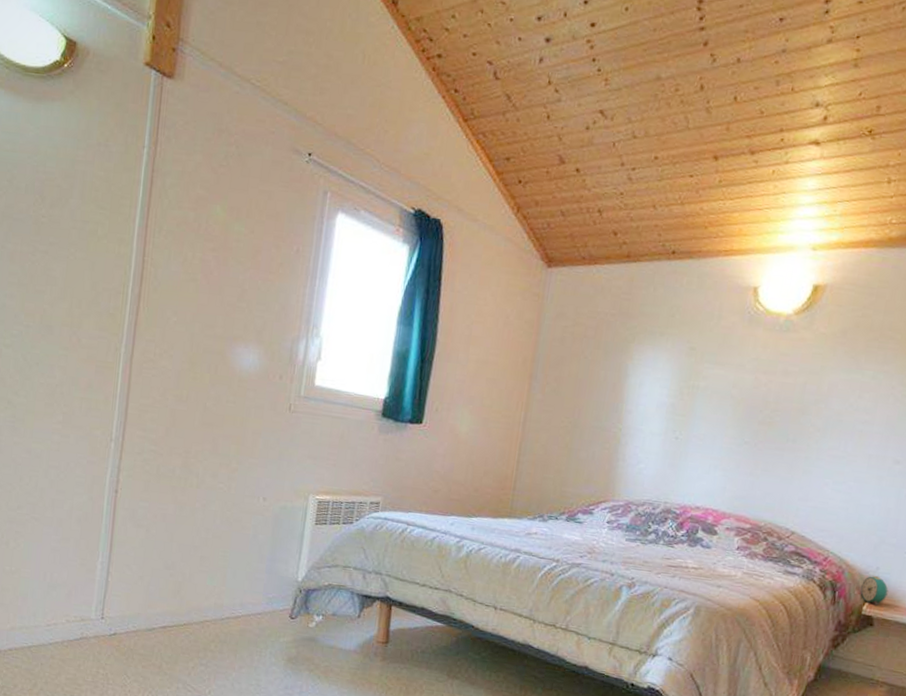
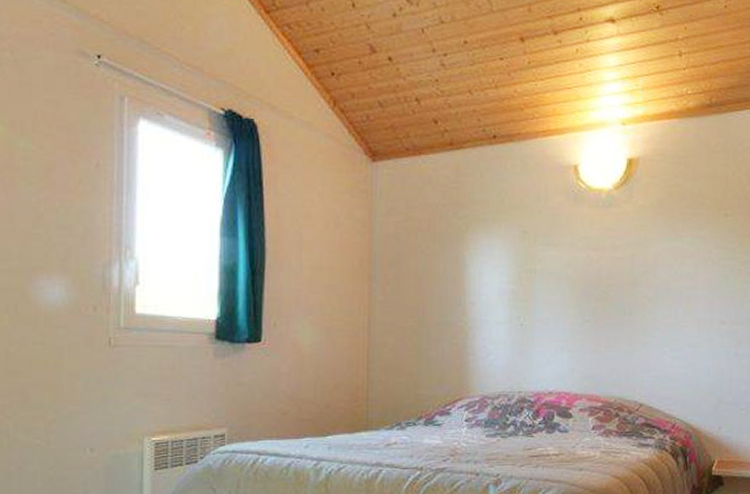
alarm clock: present [860,575,889,605] -> none [708,435,732,464]

